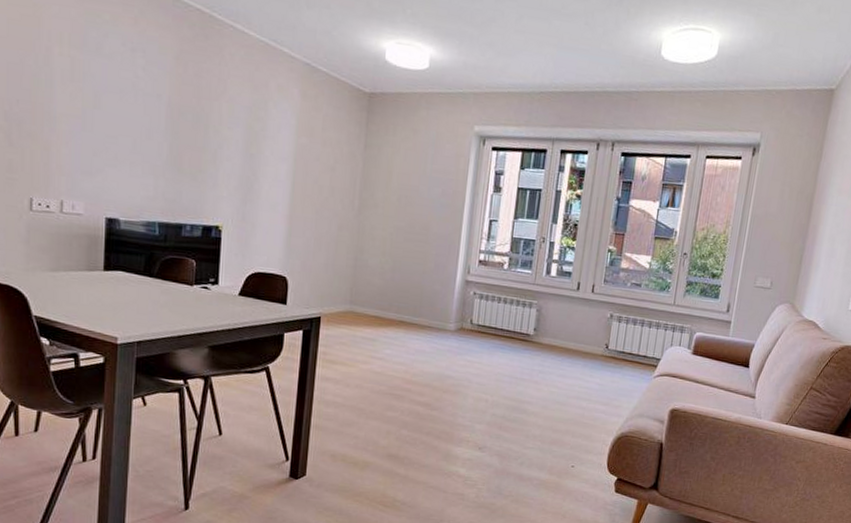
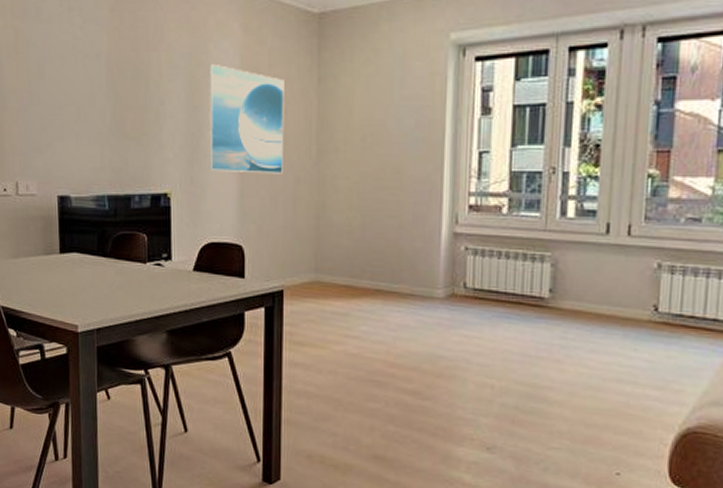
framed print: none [260,119,335,221] -> present [208,63,284,174]

